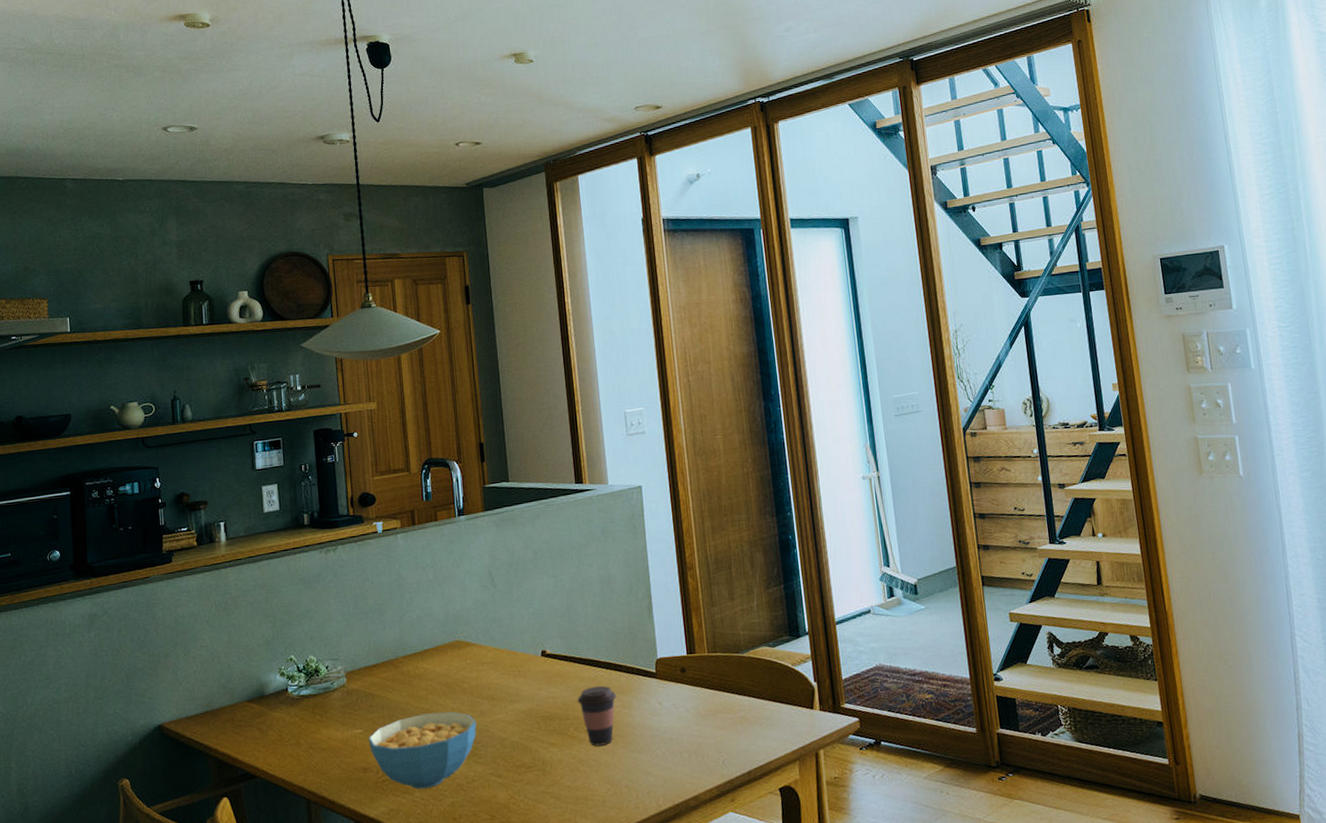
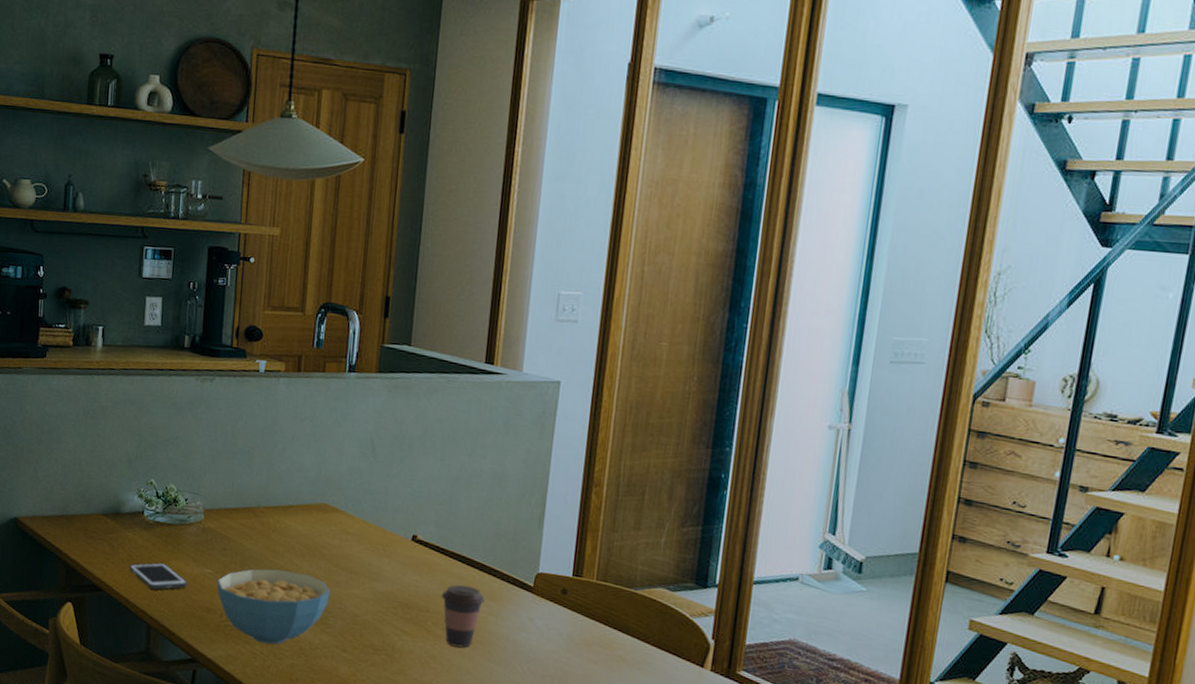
cell phone: none [280,734,341,764] -> present [129,562,188,590]

